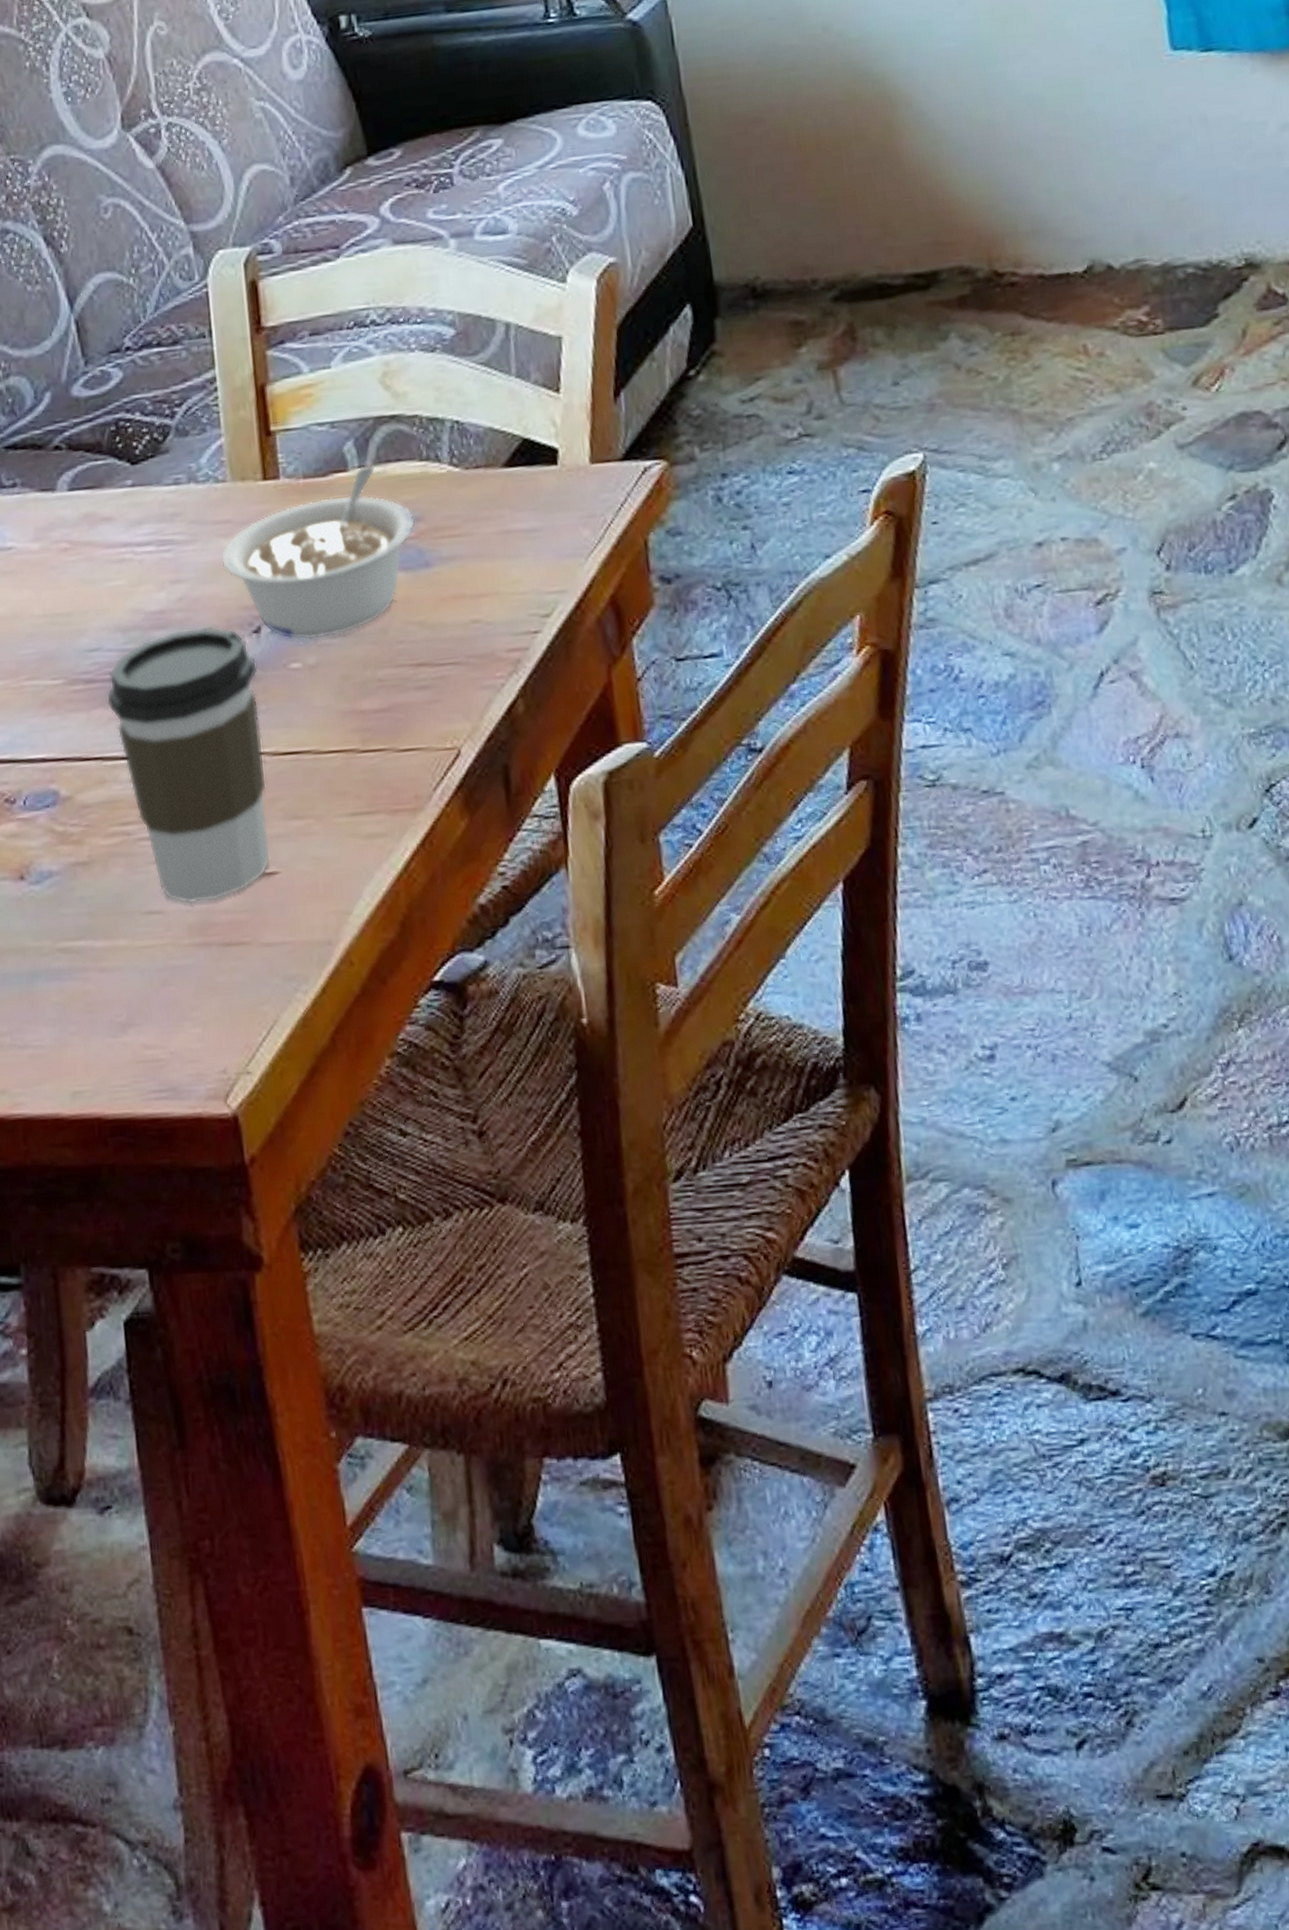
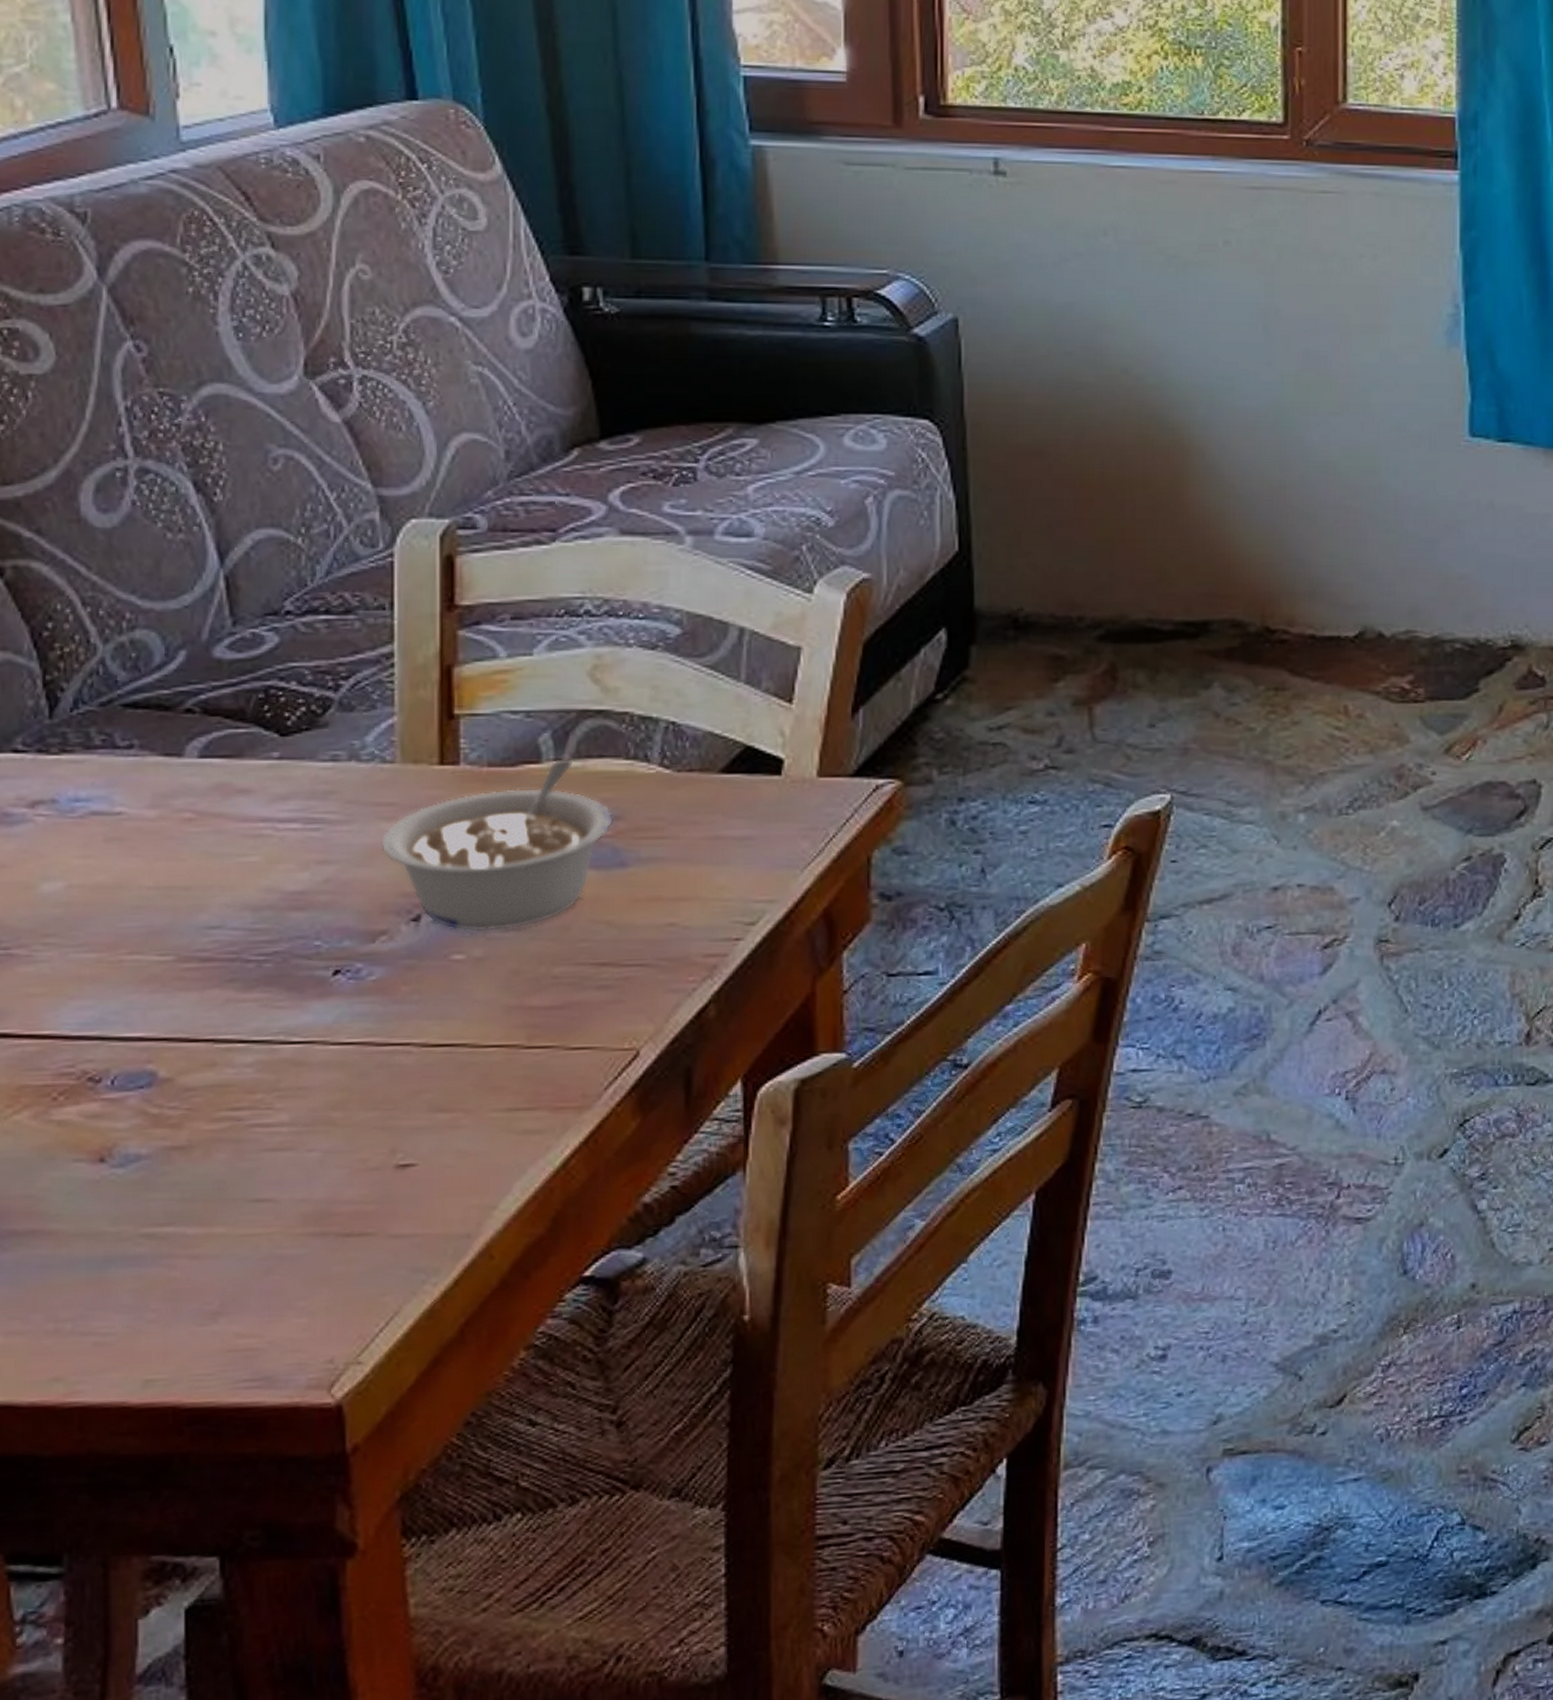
coffee cup: present [107,626,270,904] -> none [227,911,413,1193]

